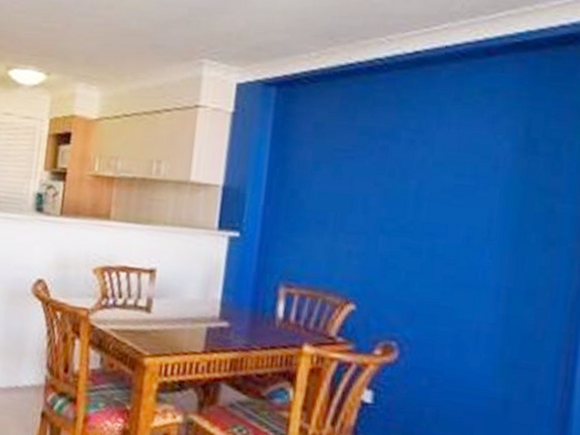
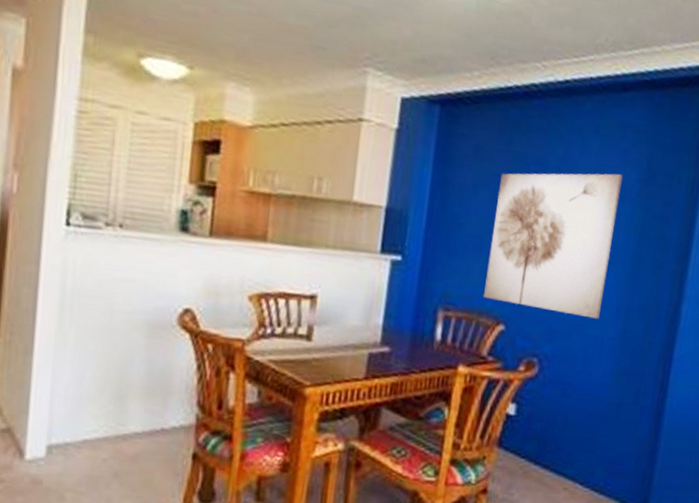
wall art: none [329,142,493,302] -> present [483,173,623,319]

